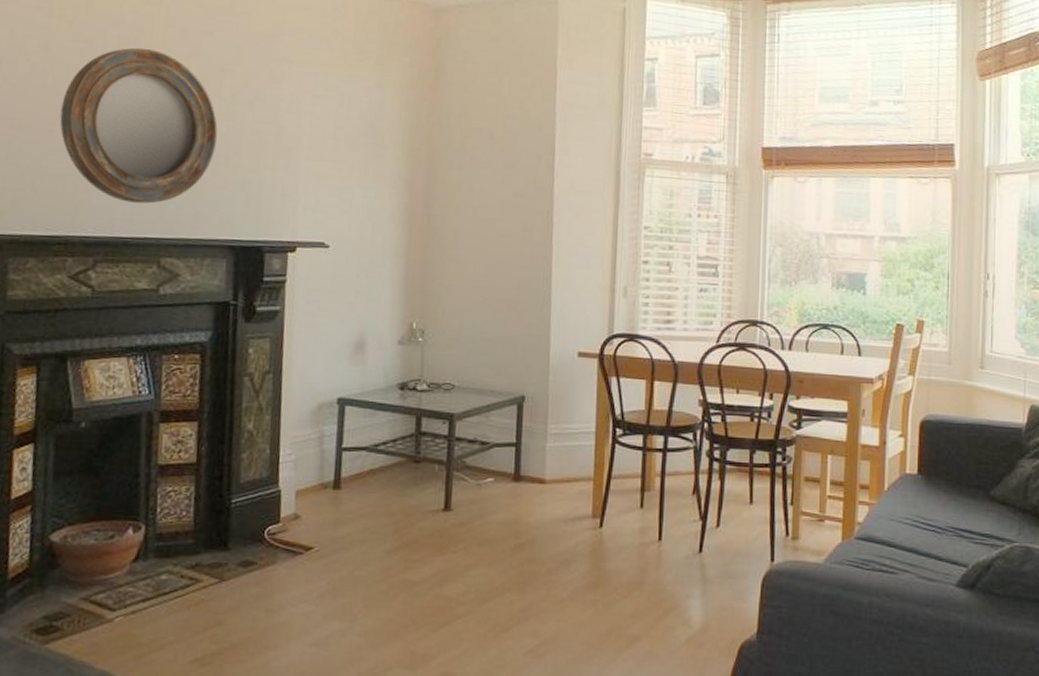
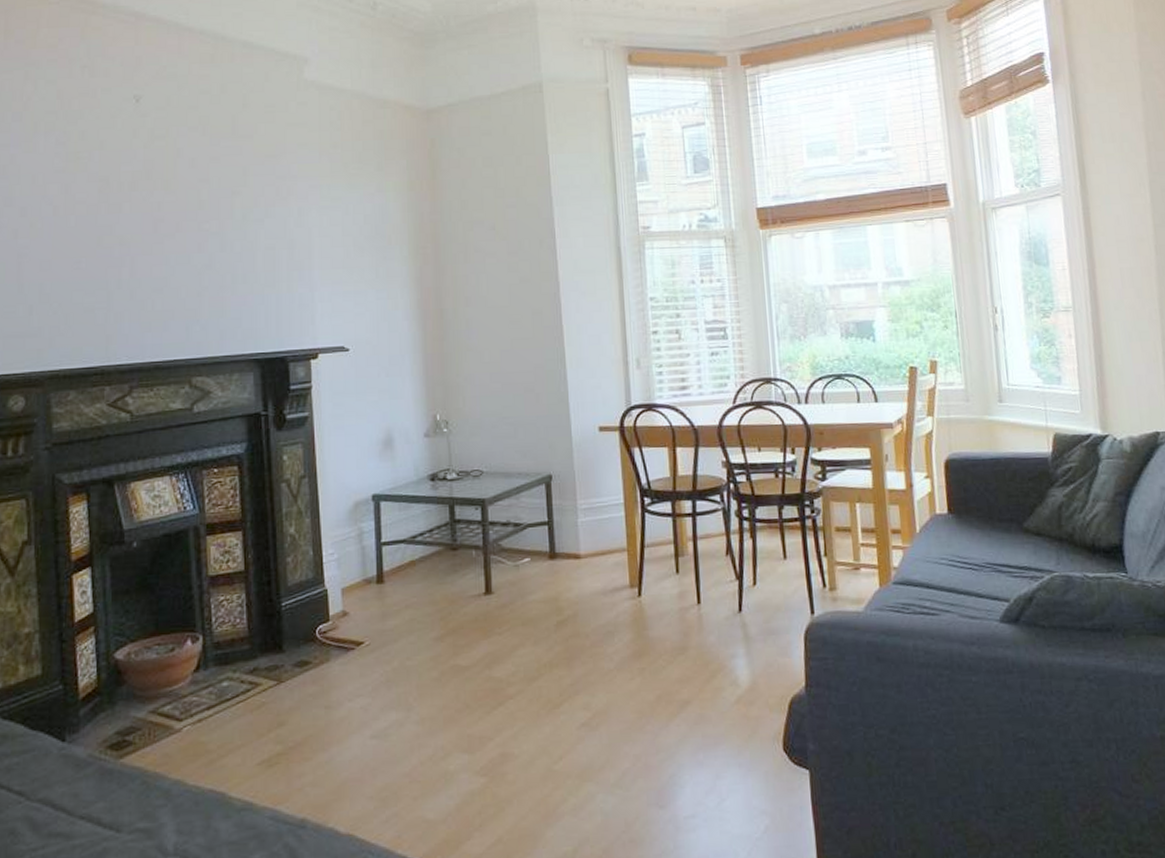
home mirror: present [60,47,218,204] -> none [85,180,232,328]

